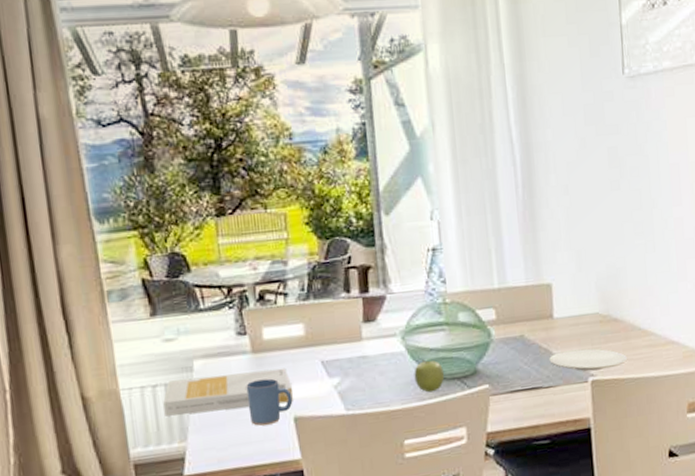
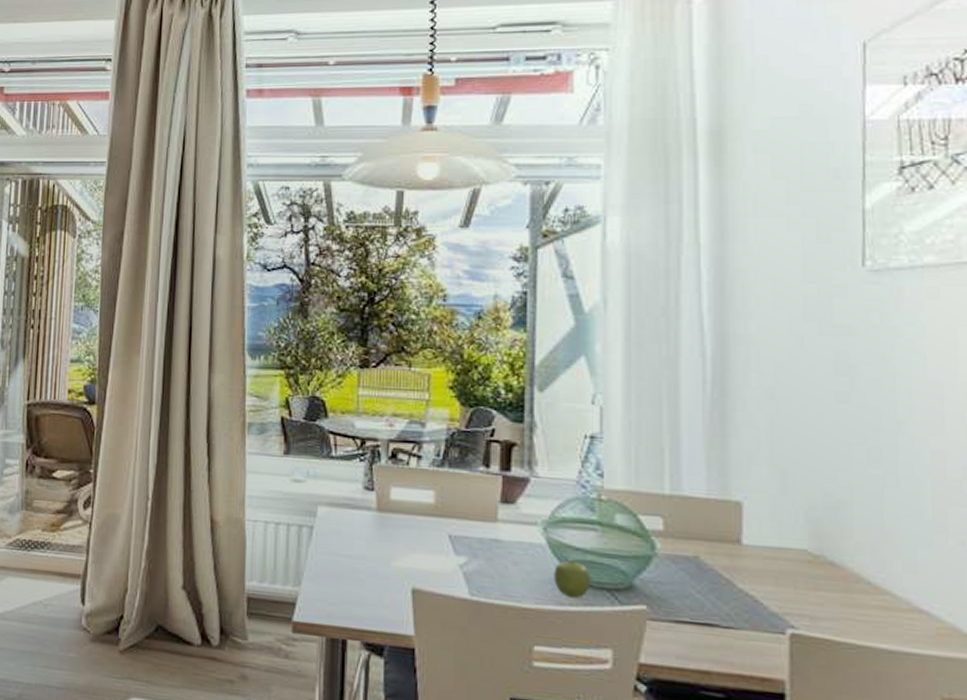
book: present [163,368,293,417] -> none [283,522,413,572]
mug: present [246,378,293,426] -> none [365,539,413,590]
plate: present [549,348,628,372] -> none [732,587,848,625]

